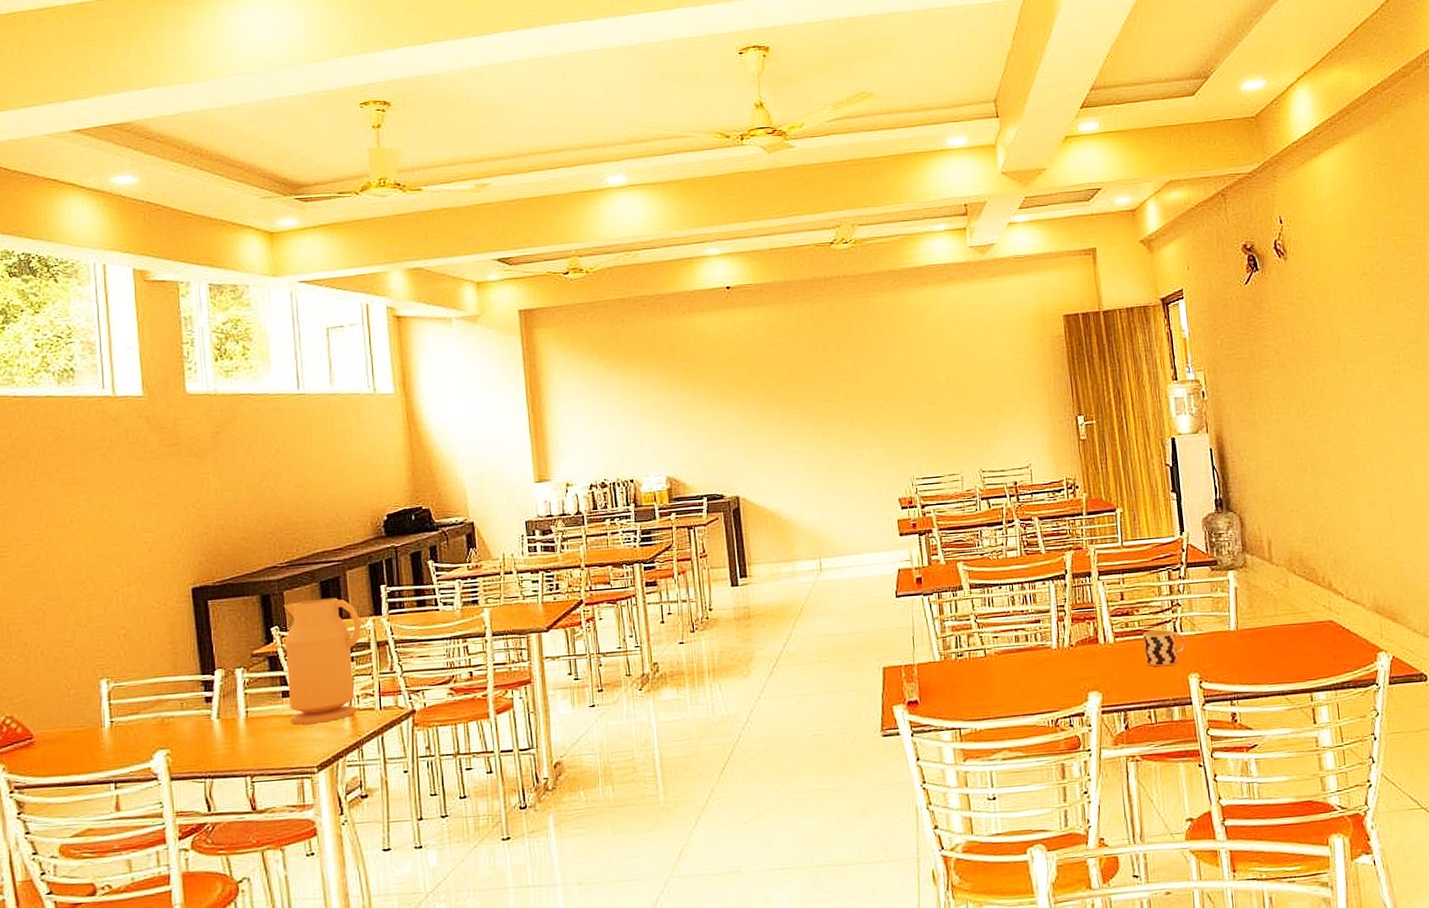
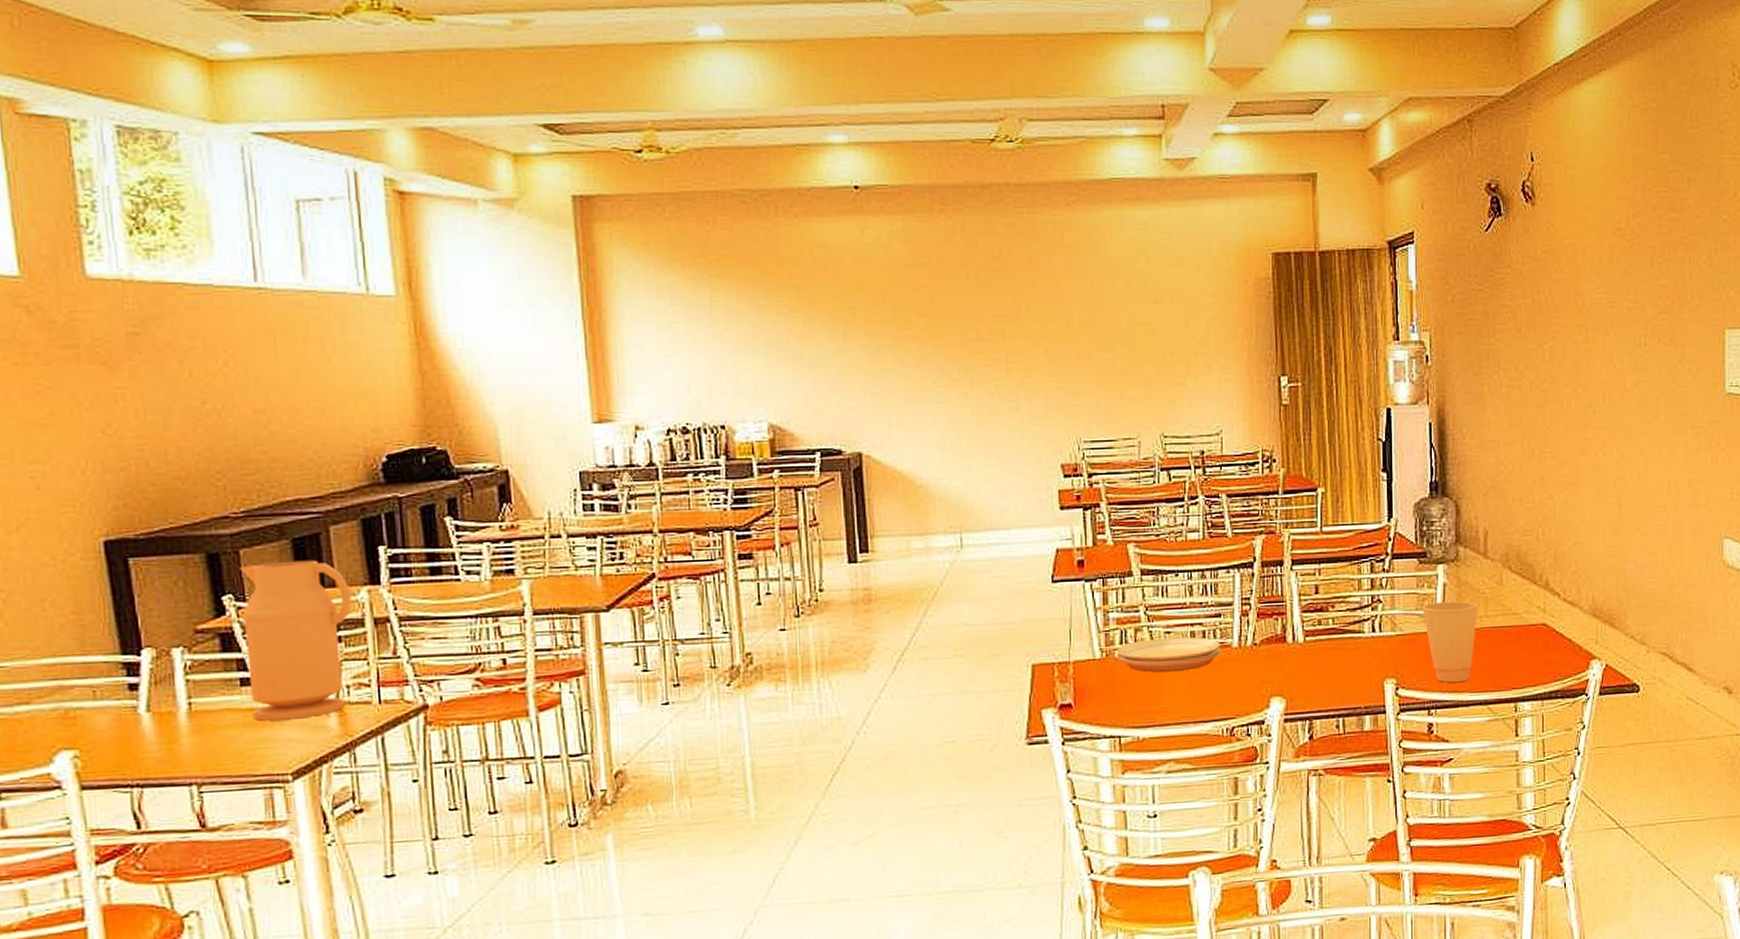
plate: none [952,640,1043,672] -> present [1116,637,1222,672]
cup: present [1143,629,1186,667] -> none [1337,629,1384,671]
cup: none [1217,602,1269,676] -> present [1422,601,1479,683]

